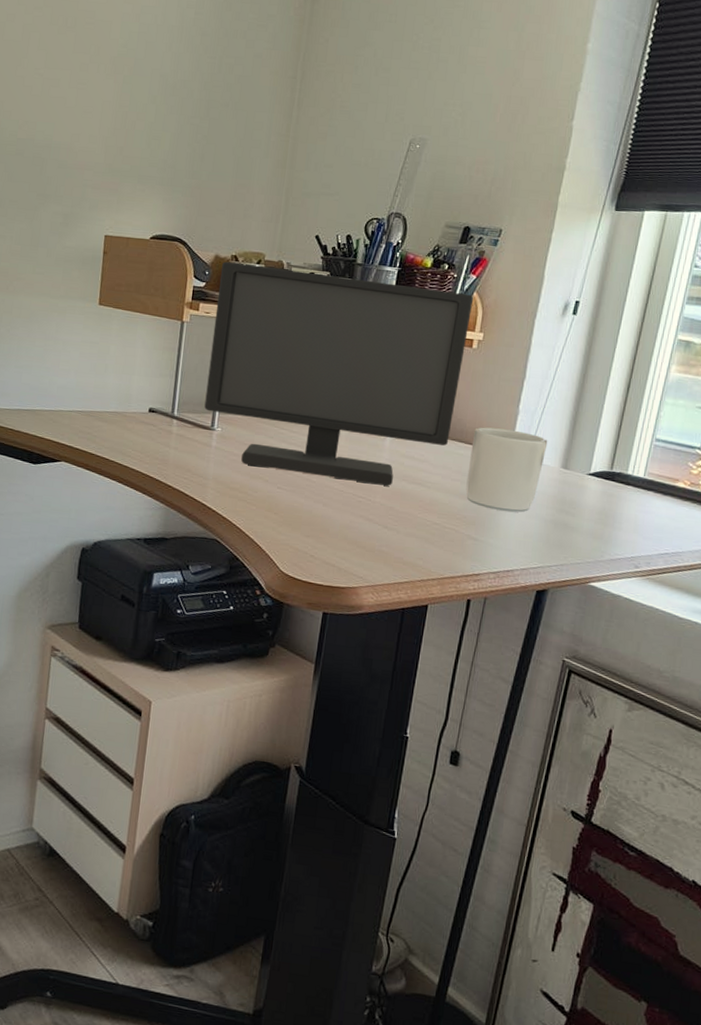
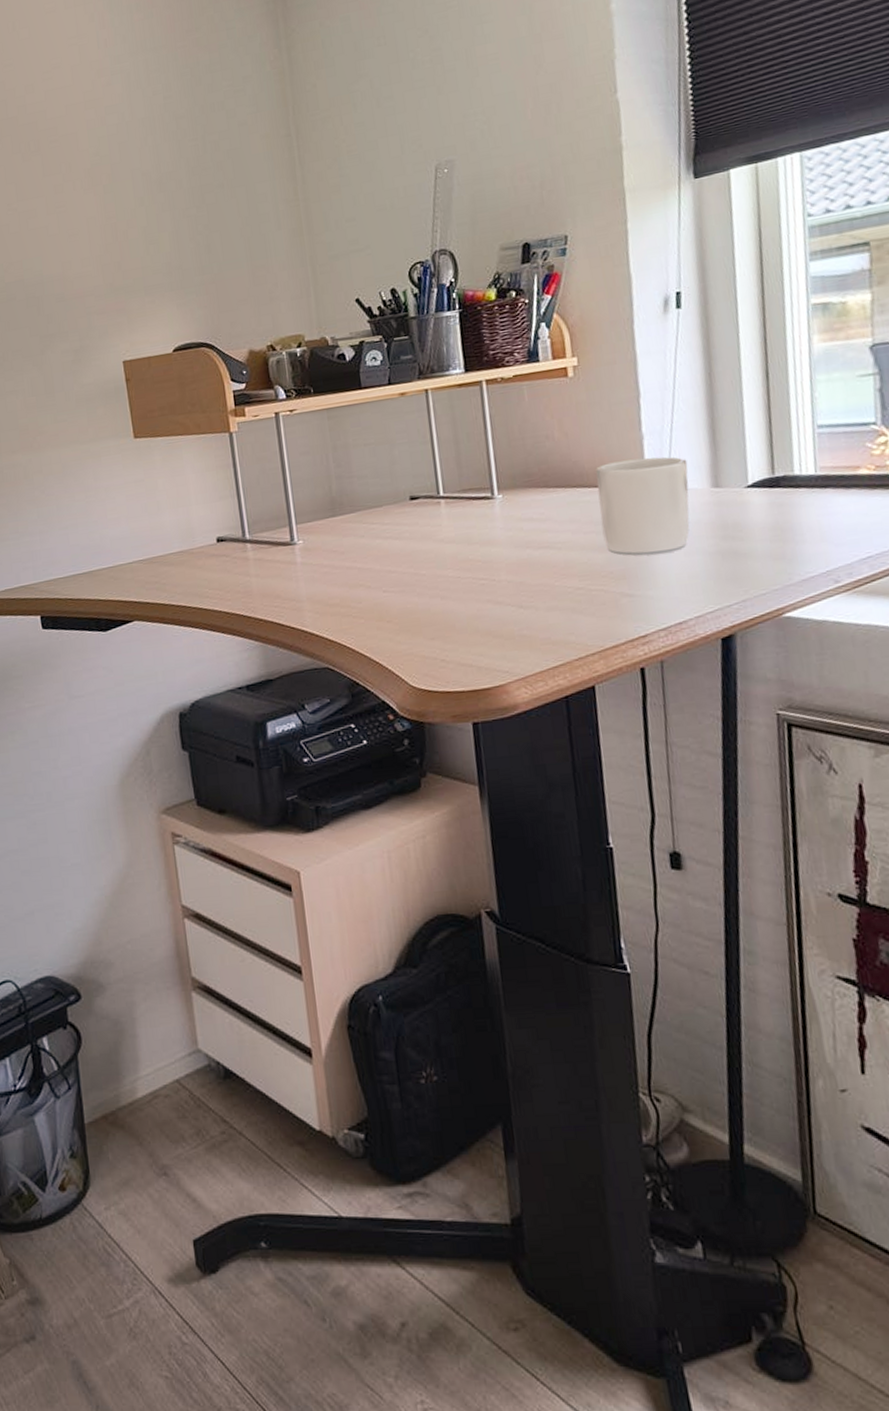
computer monitor: present [204,261,474,486] -> none [258,317,569,575]

